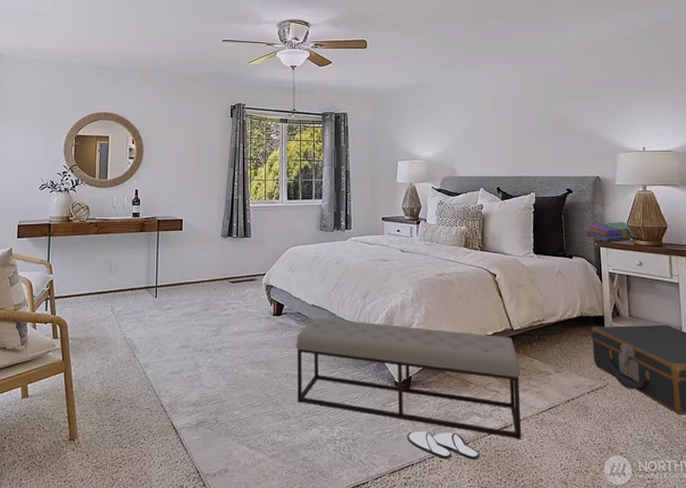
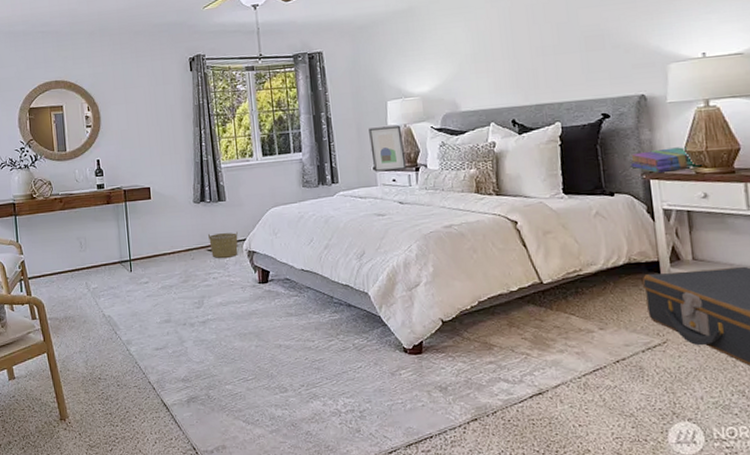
basket: none [232,266,259,290] -> present [208,231,238,258]
bench: present [296,317,521,439] -> none [286,282,560,406]
picture frame: none [381,183,410,222] -> present [369,125,407,172]
slippers: present [407,431,481,459] -> none [422,401,512,430]

